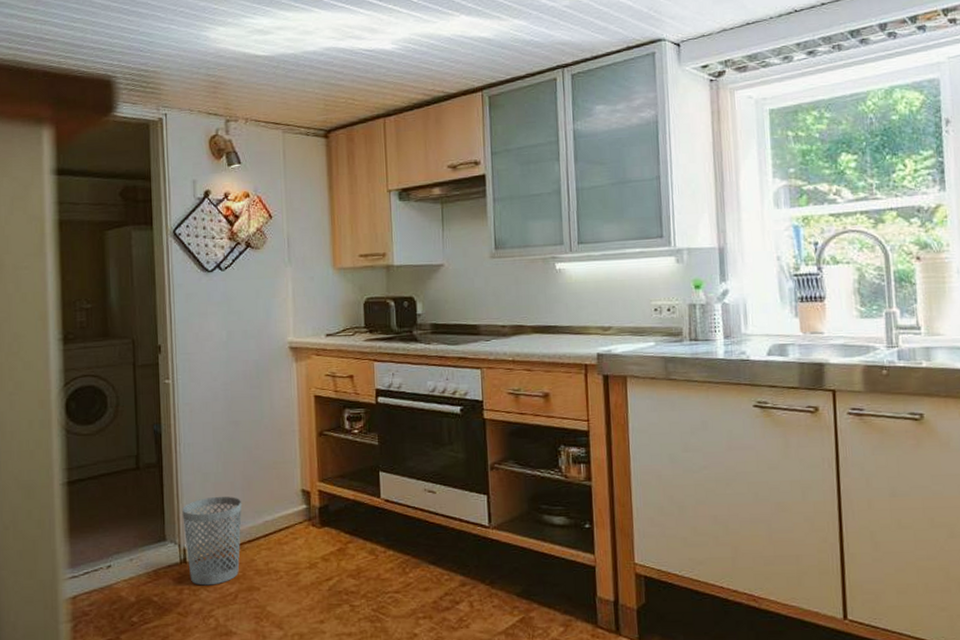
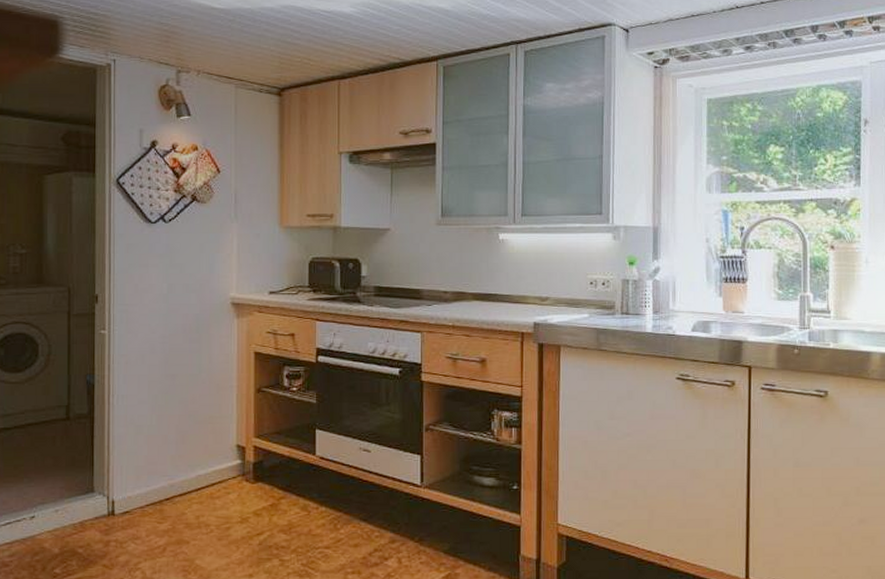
wastebasket: present [182,496,242,586] -> none [113,449,175,538]

